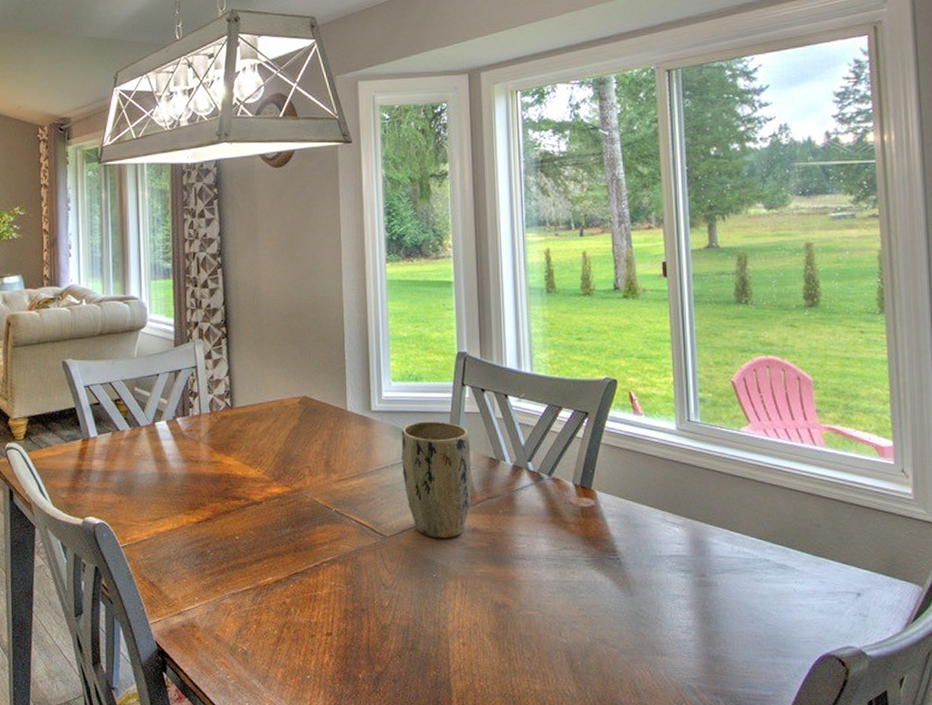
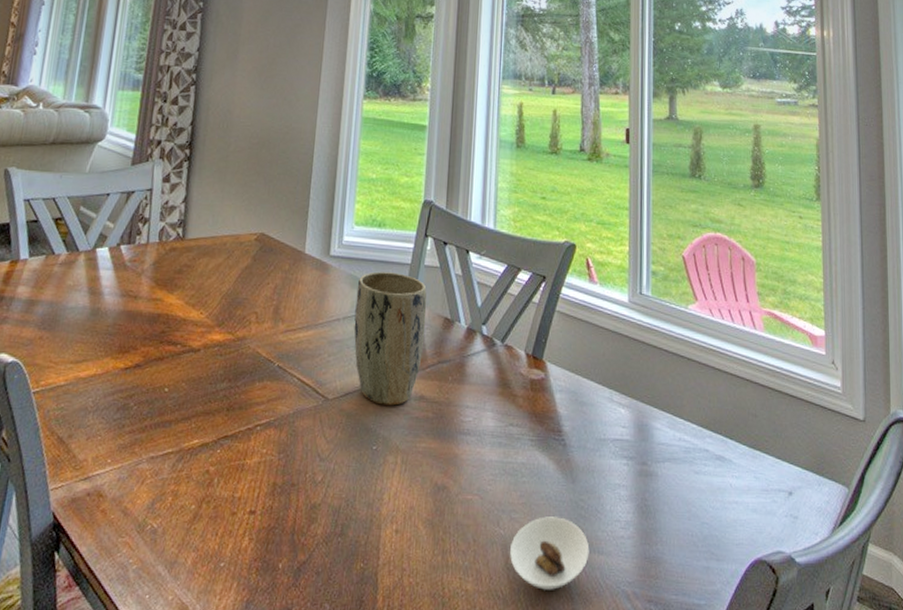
saucer: none [574,626,652,687] -> present [510,516,590,590]

